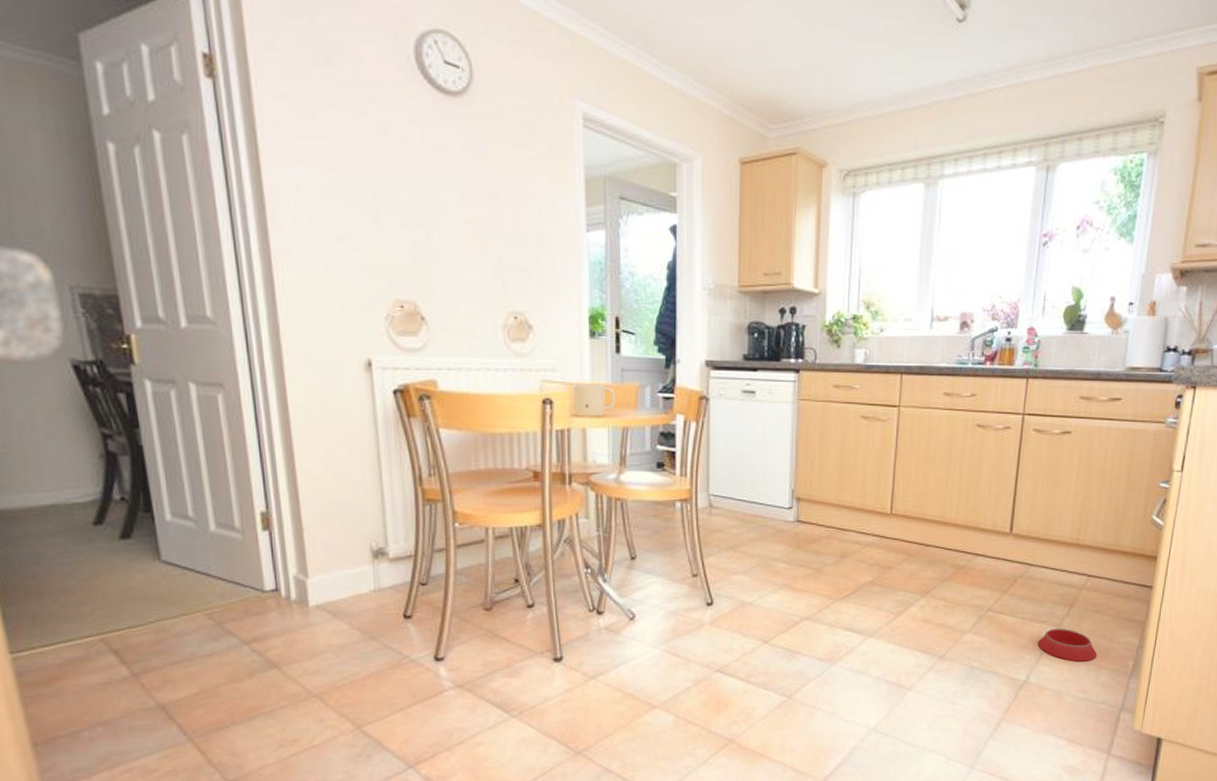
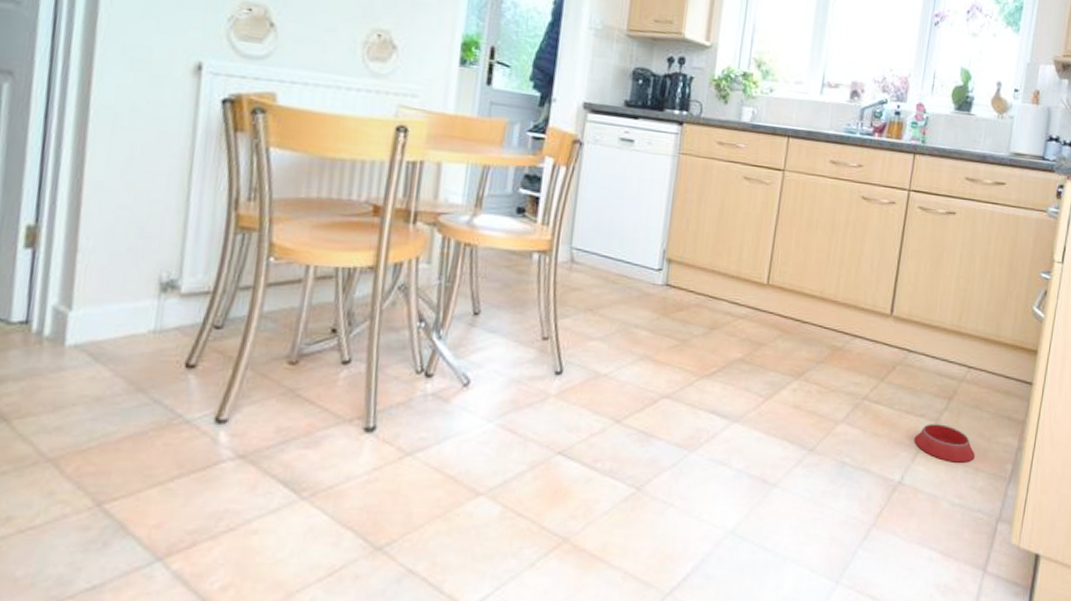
mug: present [572,383,616,417] -> none [430,112,481,152]

